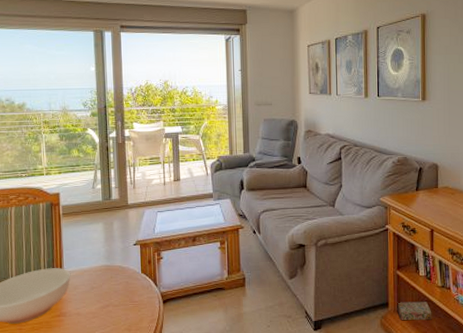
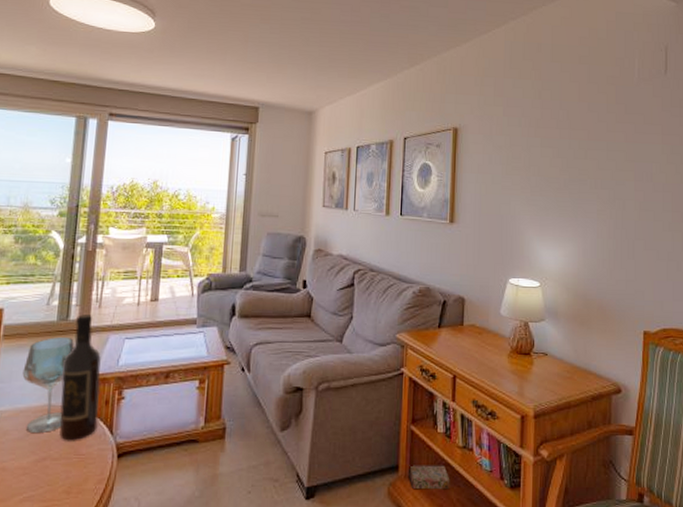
wine glass: none [81,213,119,286] -> present [22,337,75,432]
wine bottle: none [111,194,145,292] -> present [59,314,101,441]

